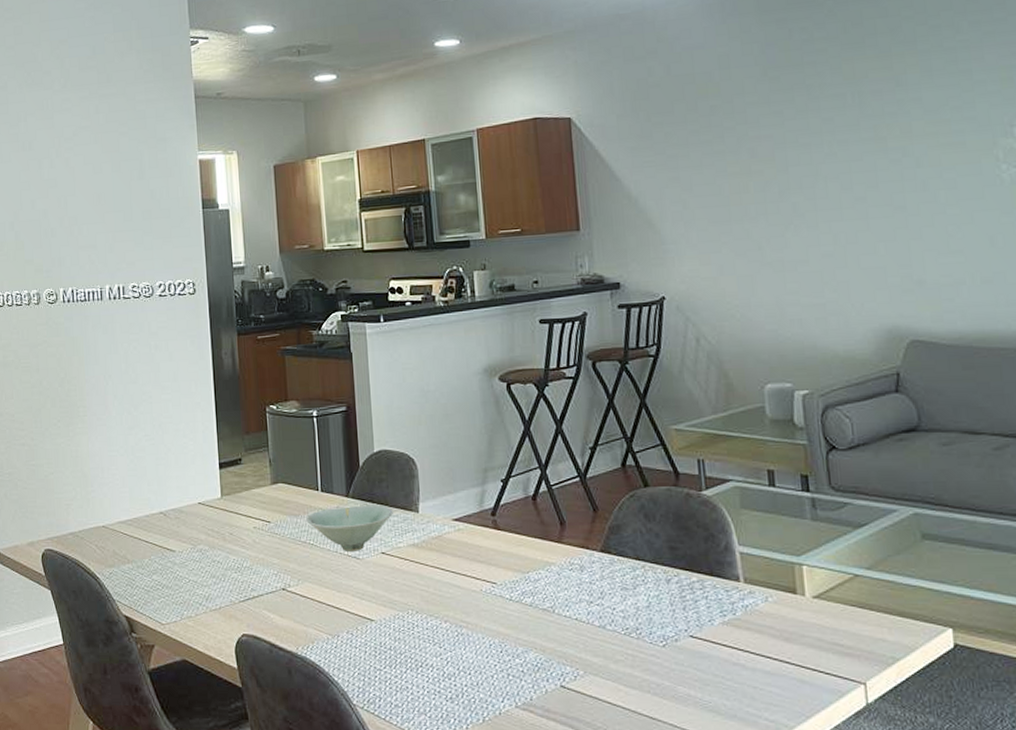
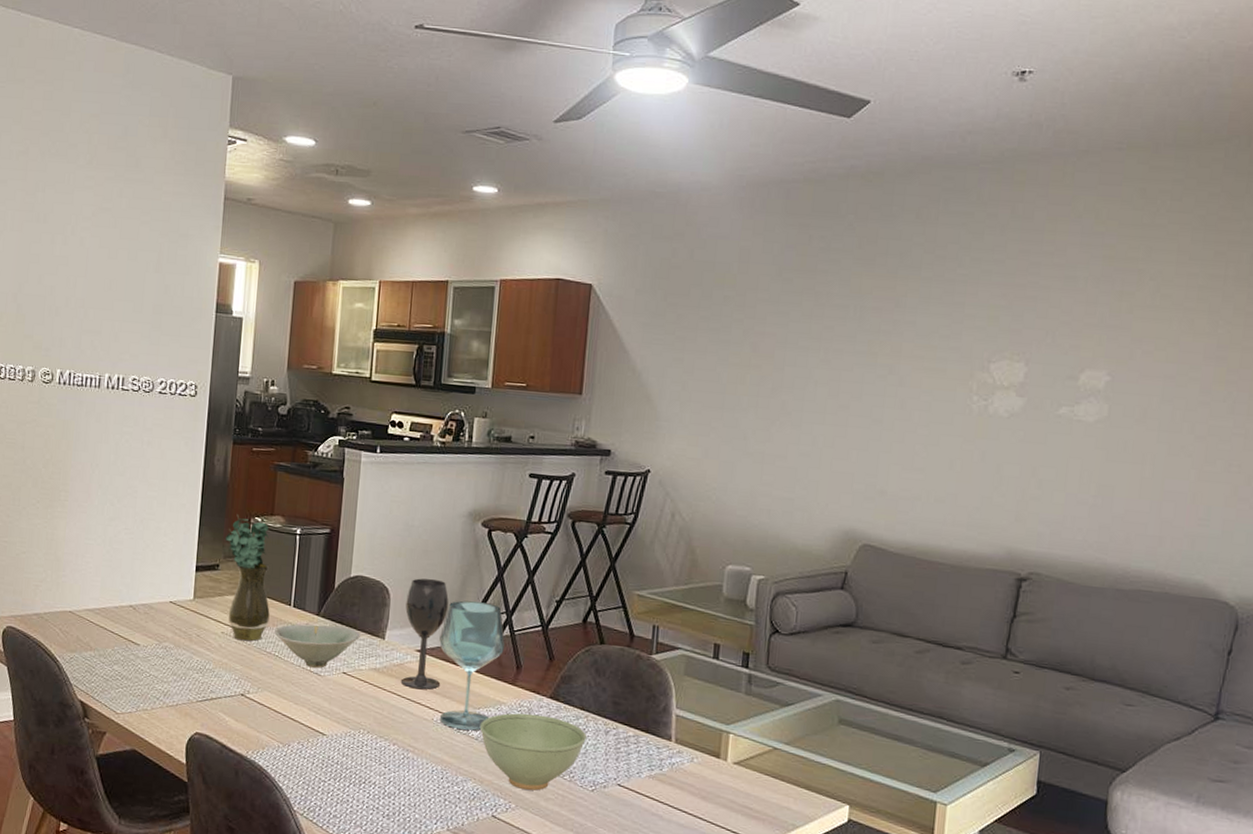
vase: none [244,405,299,533] -> present [225,514,270,641]
wine glass: none [434,443,484,560] -> present [400,578,449,690]
wine glass: none [475,460,545,597] -> present [439,600,506,731]
bowl: none [531,571,647,653] -> present [479,713,586,791]

